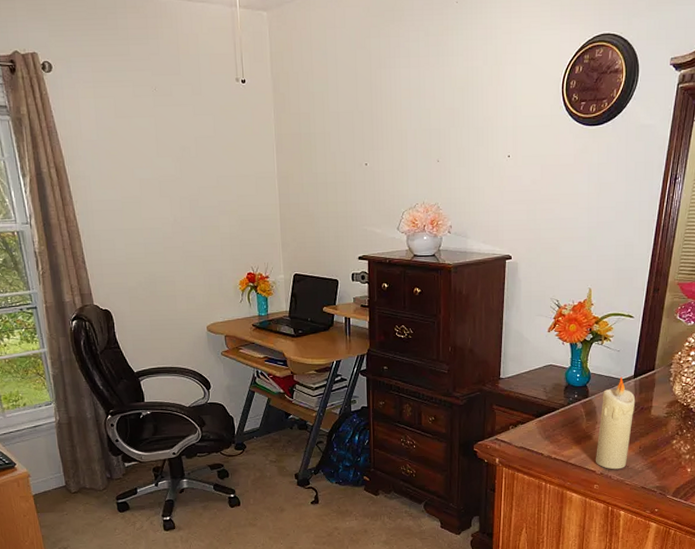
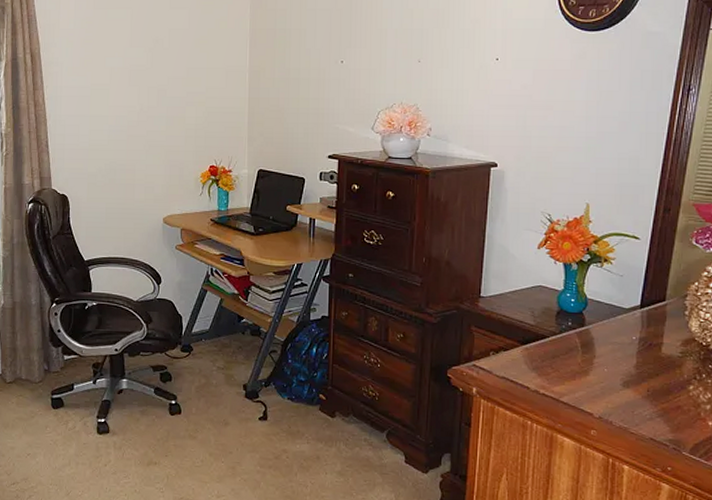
candle: present [596,376,636,470] -> none [593,305,643,415]

